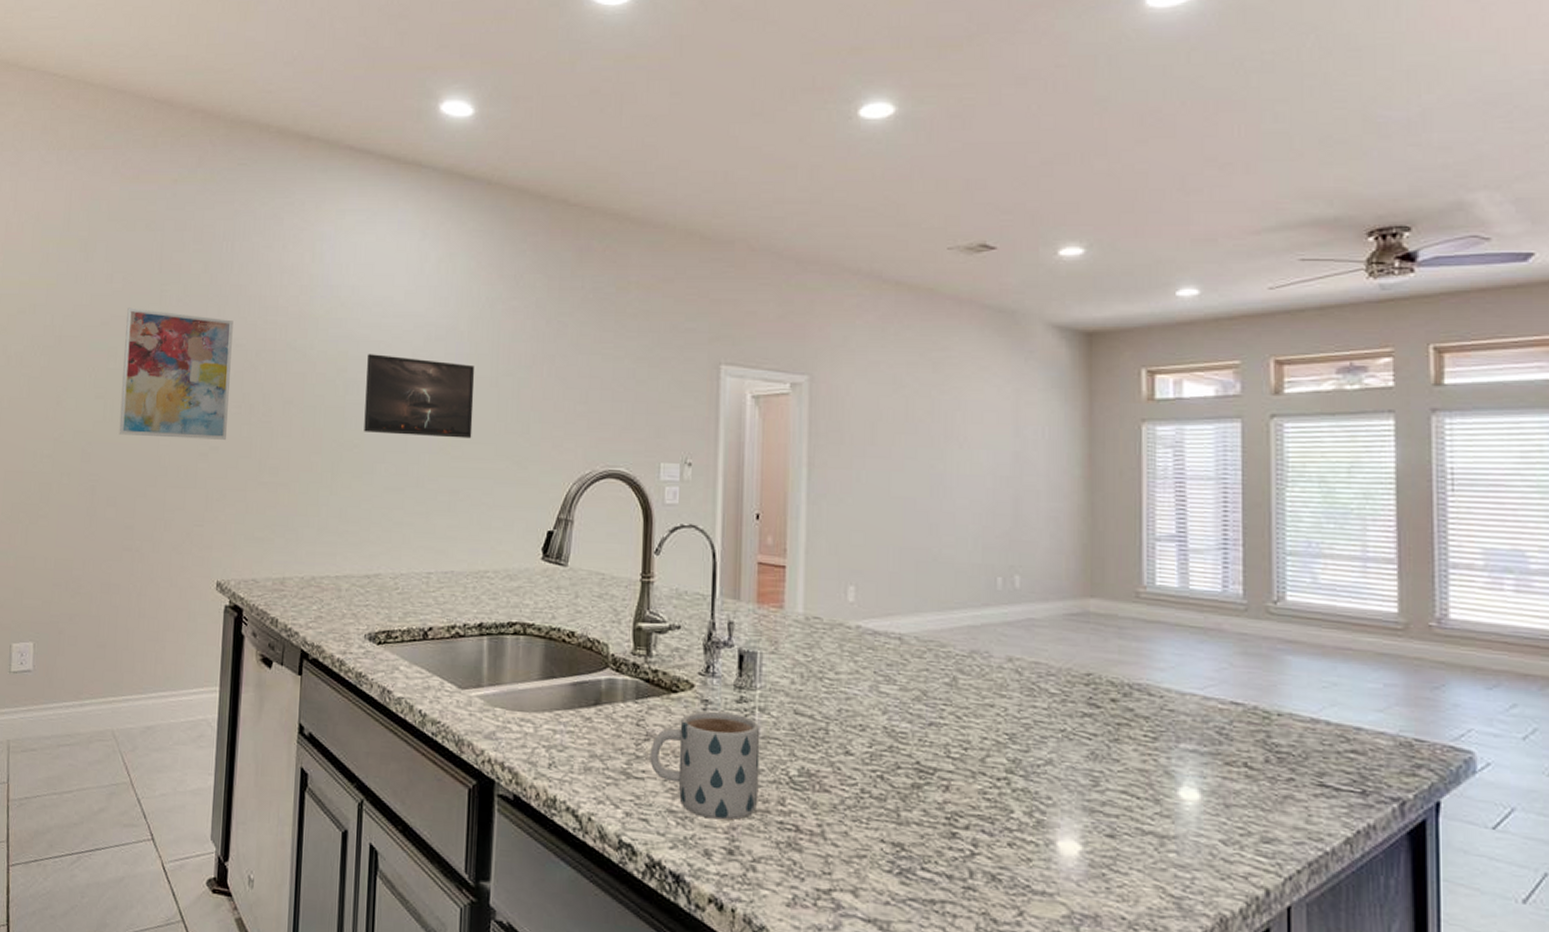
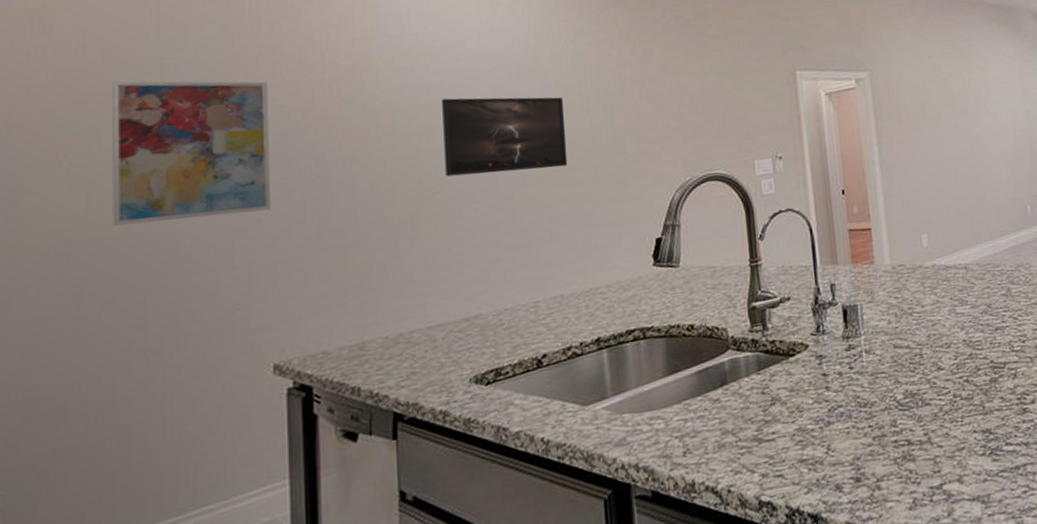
mug: present [650,711,760,820] -> none [777,360,875,458]

